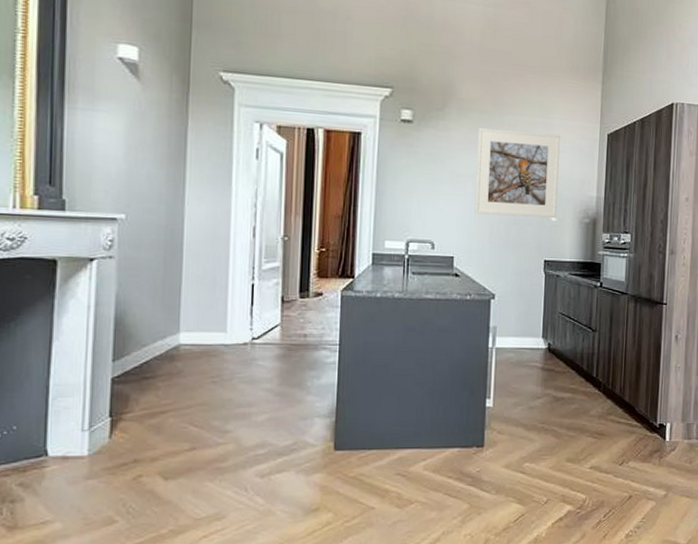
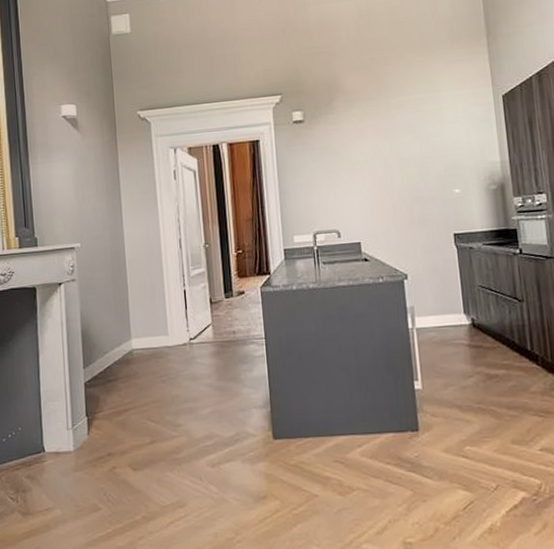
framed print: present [475,128,560,218] -> none [367,105,460,198]

